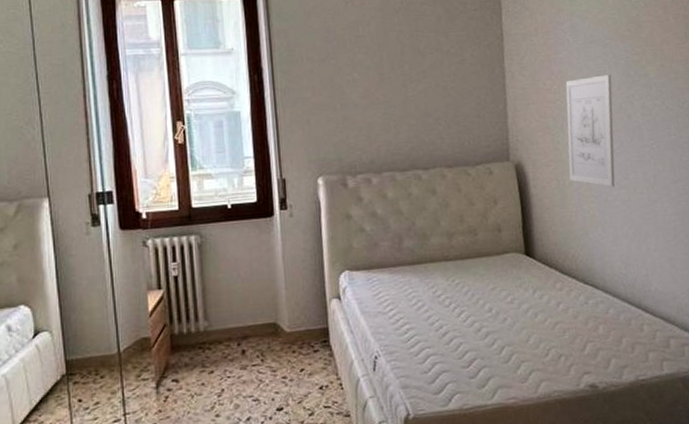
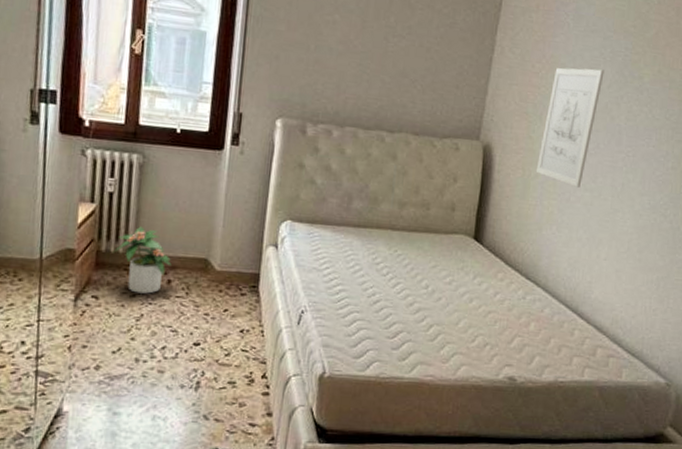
potted plant: none [186,303,243,369] -> present [113,226,172,294]

